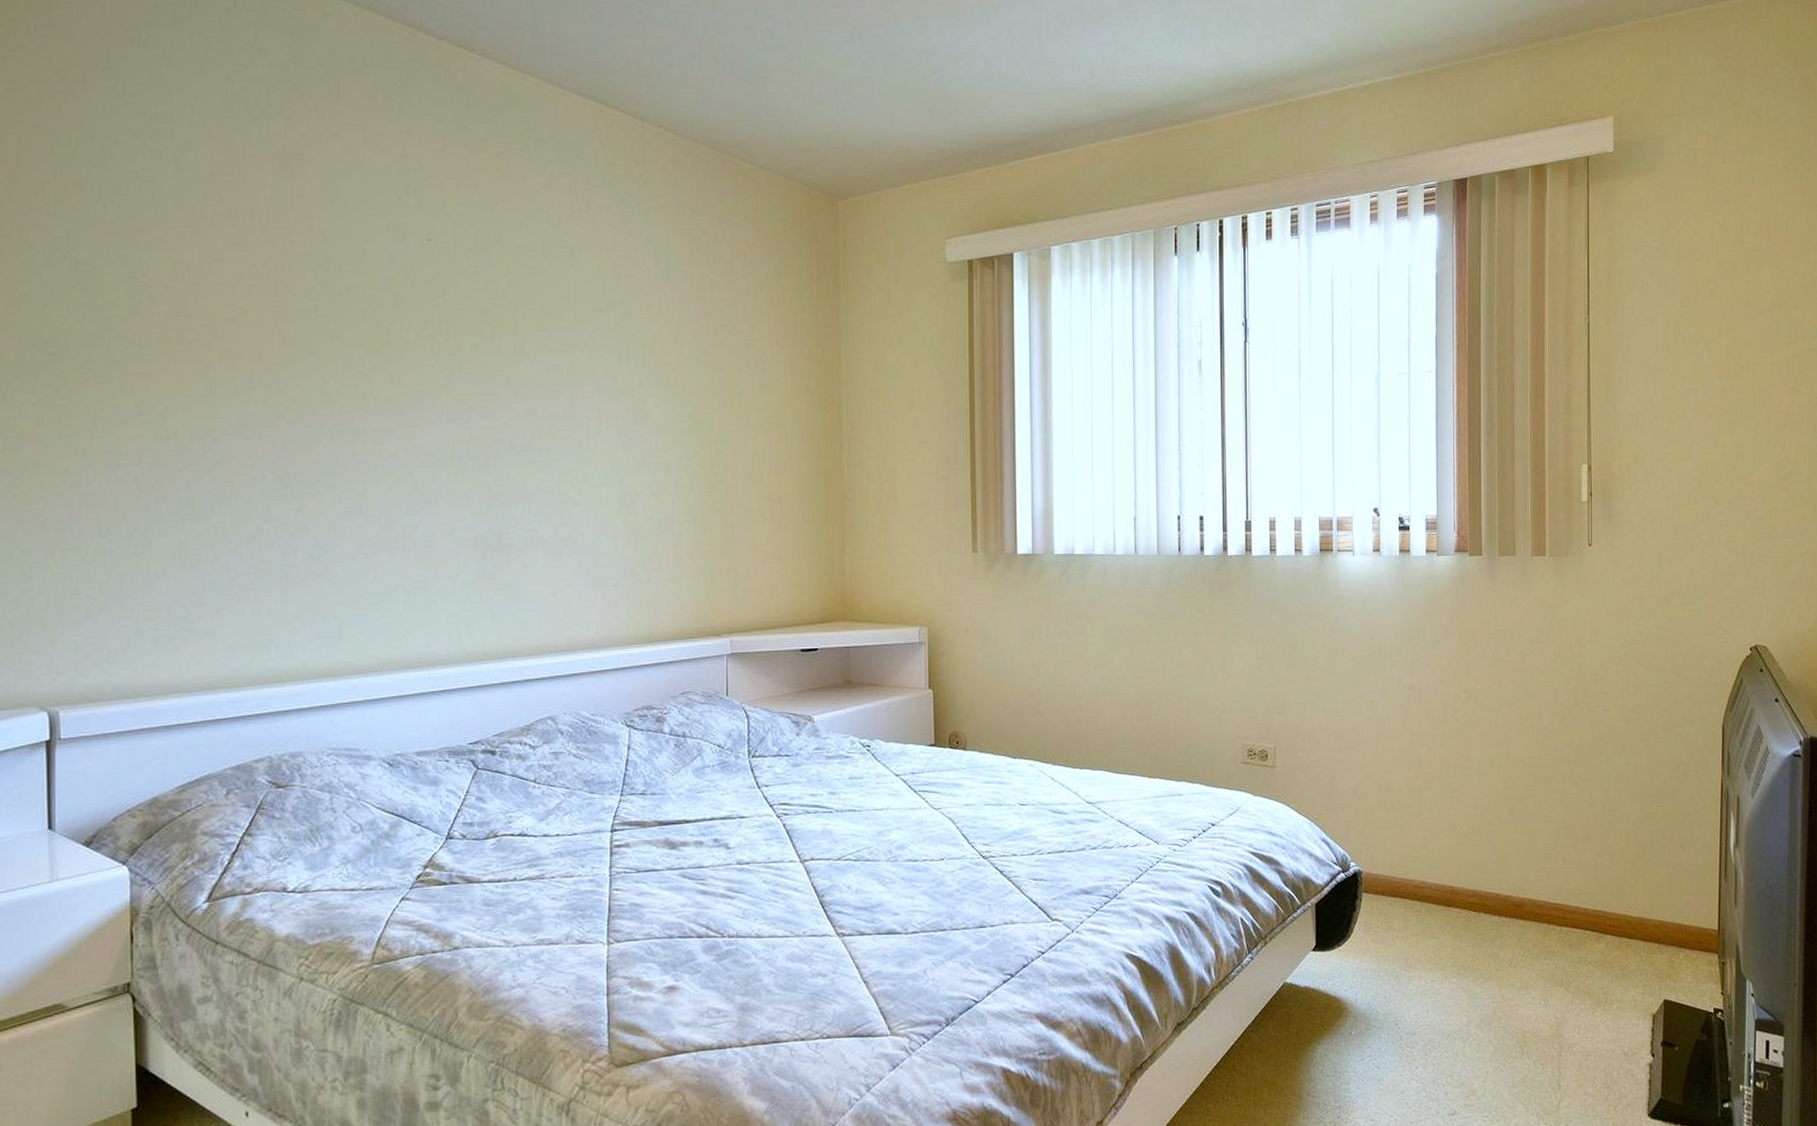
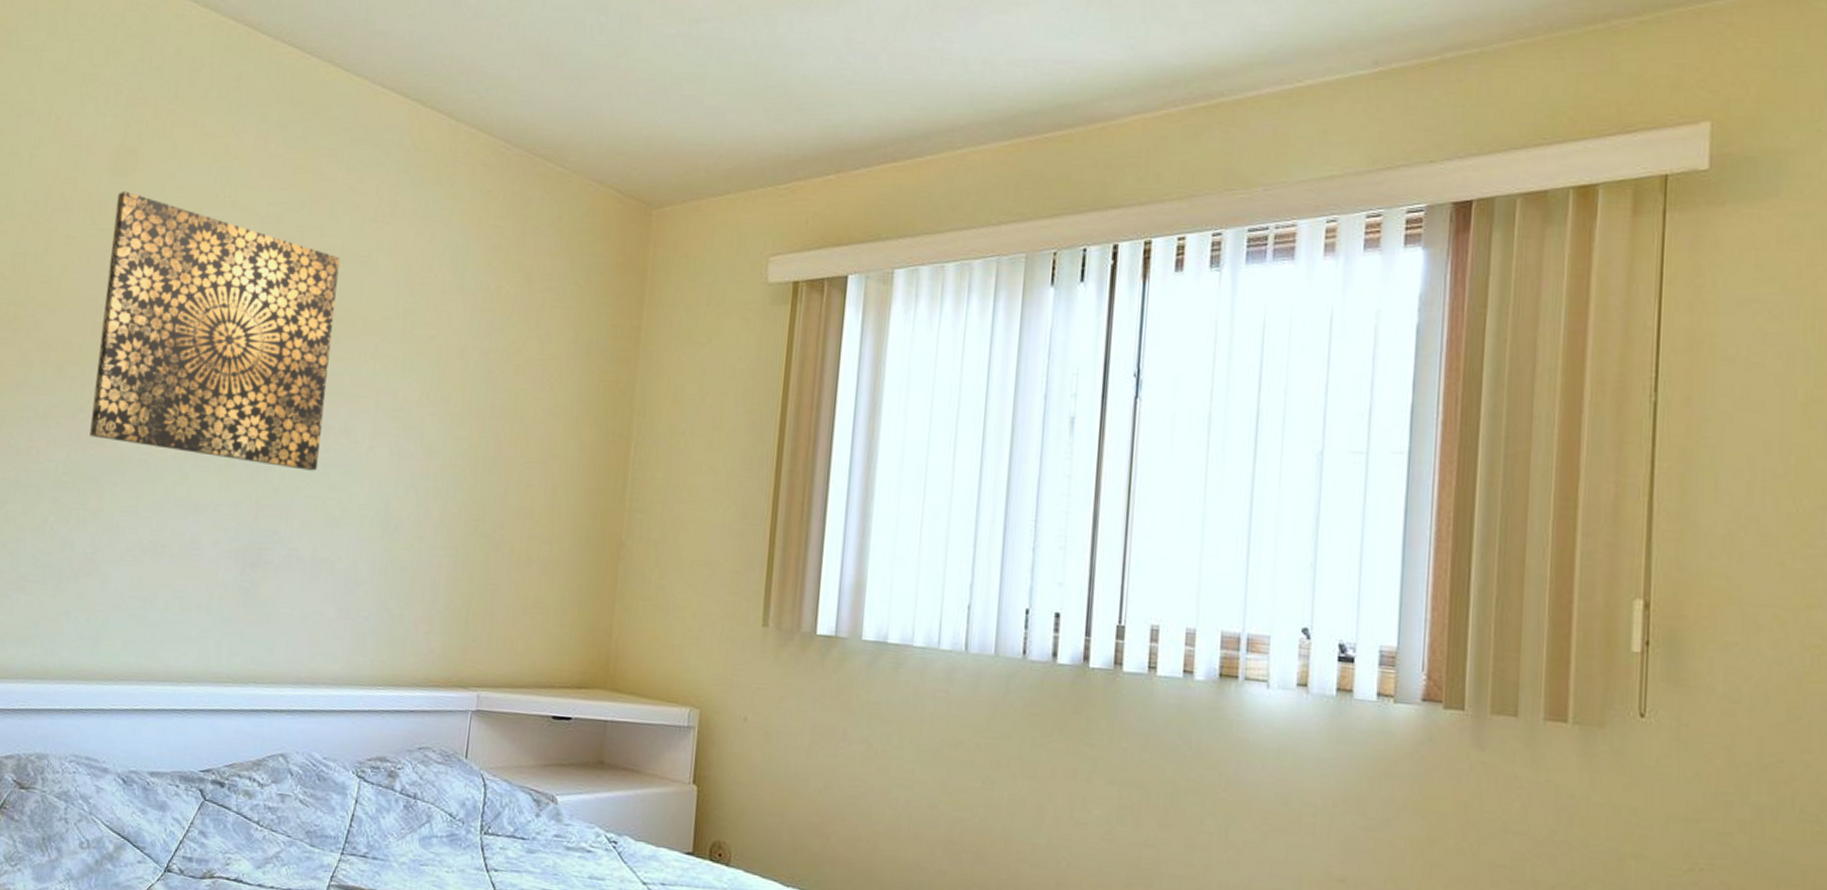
wall art: none [288,195,547,457] -> present [89,191,340,471]

